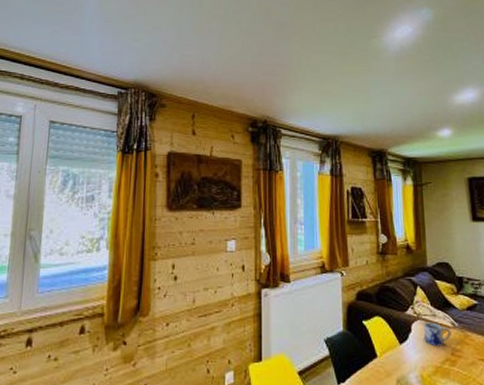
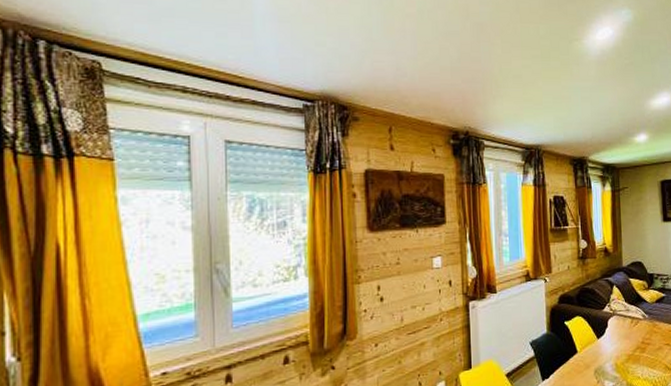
mug: present [423,322,451,347] -> none [618,316,642,338]

